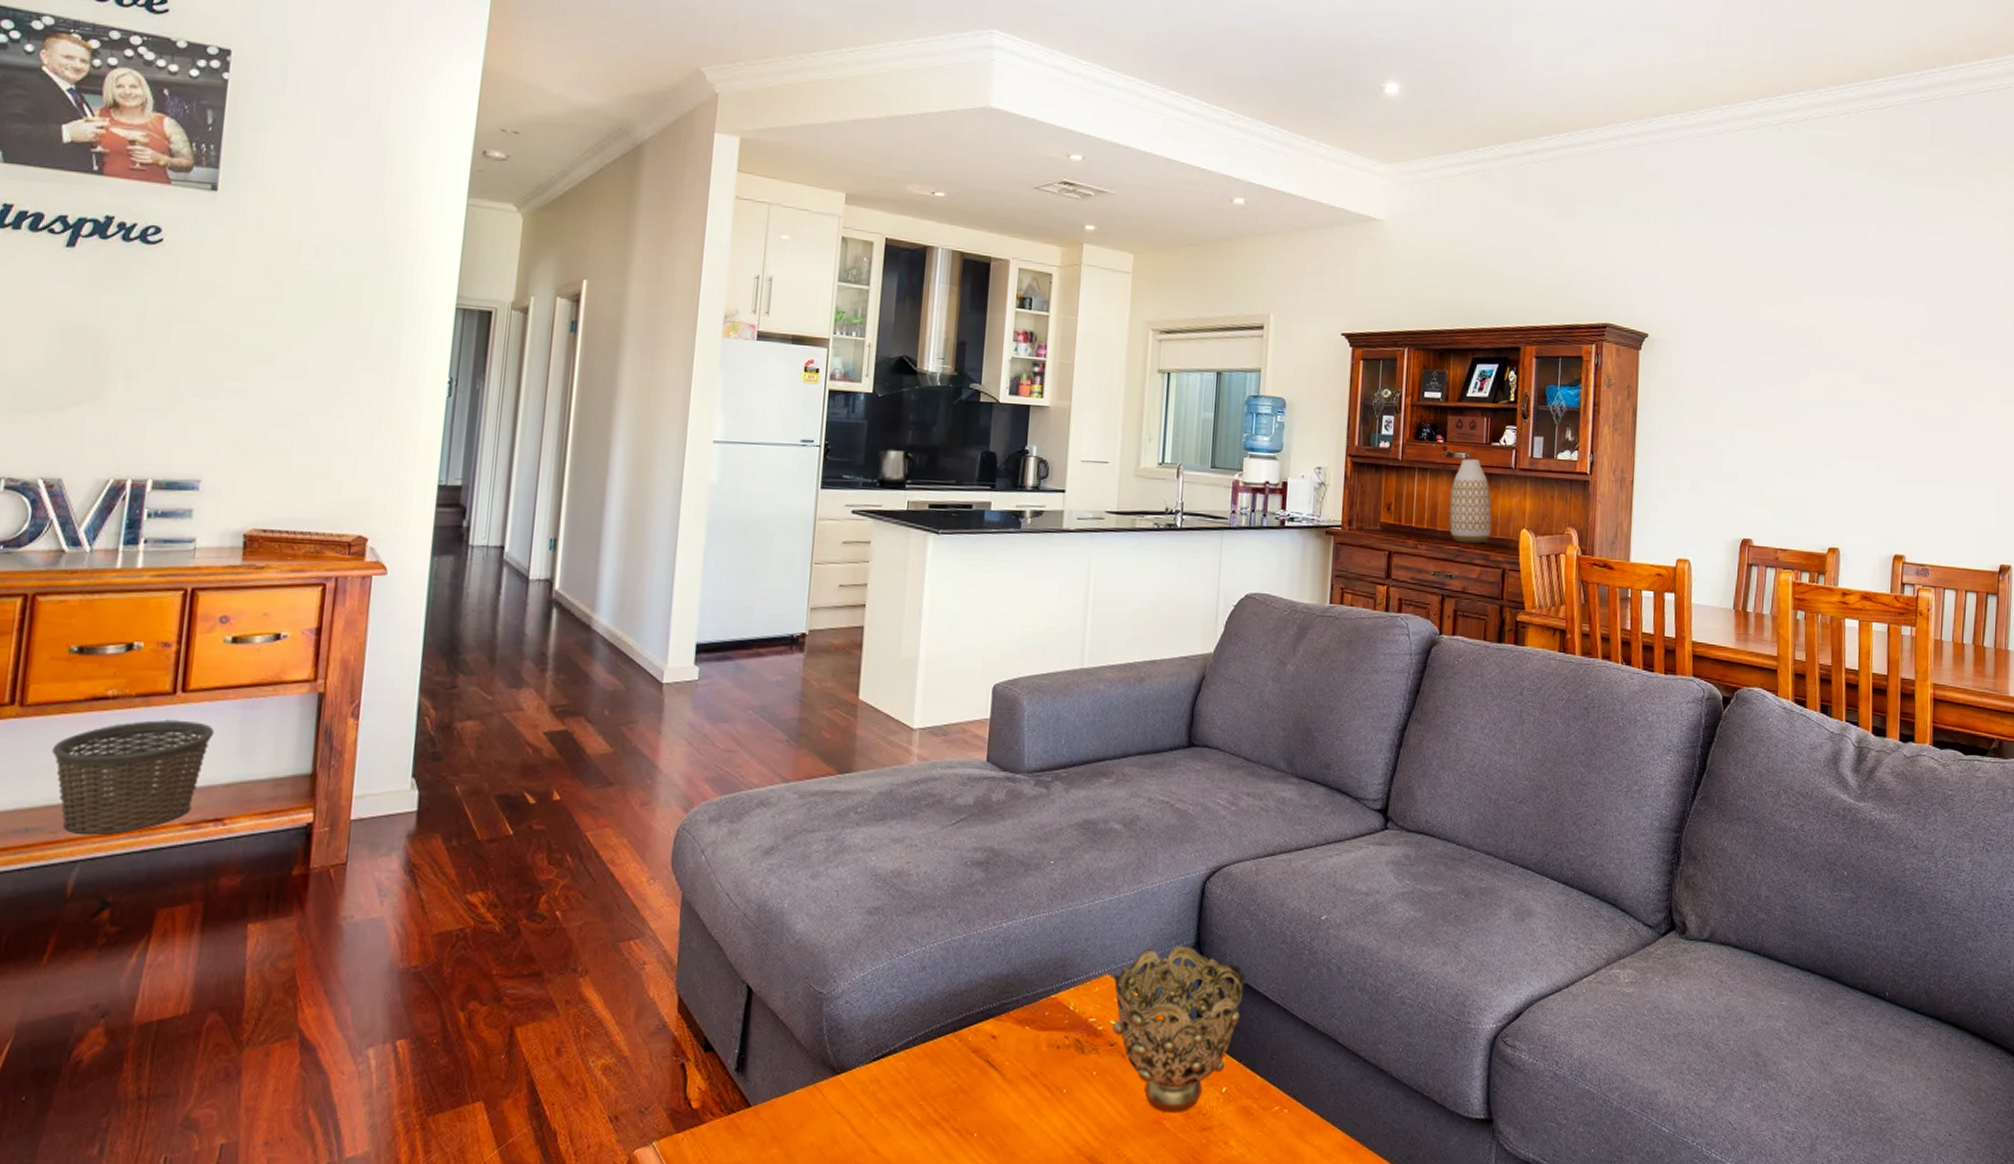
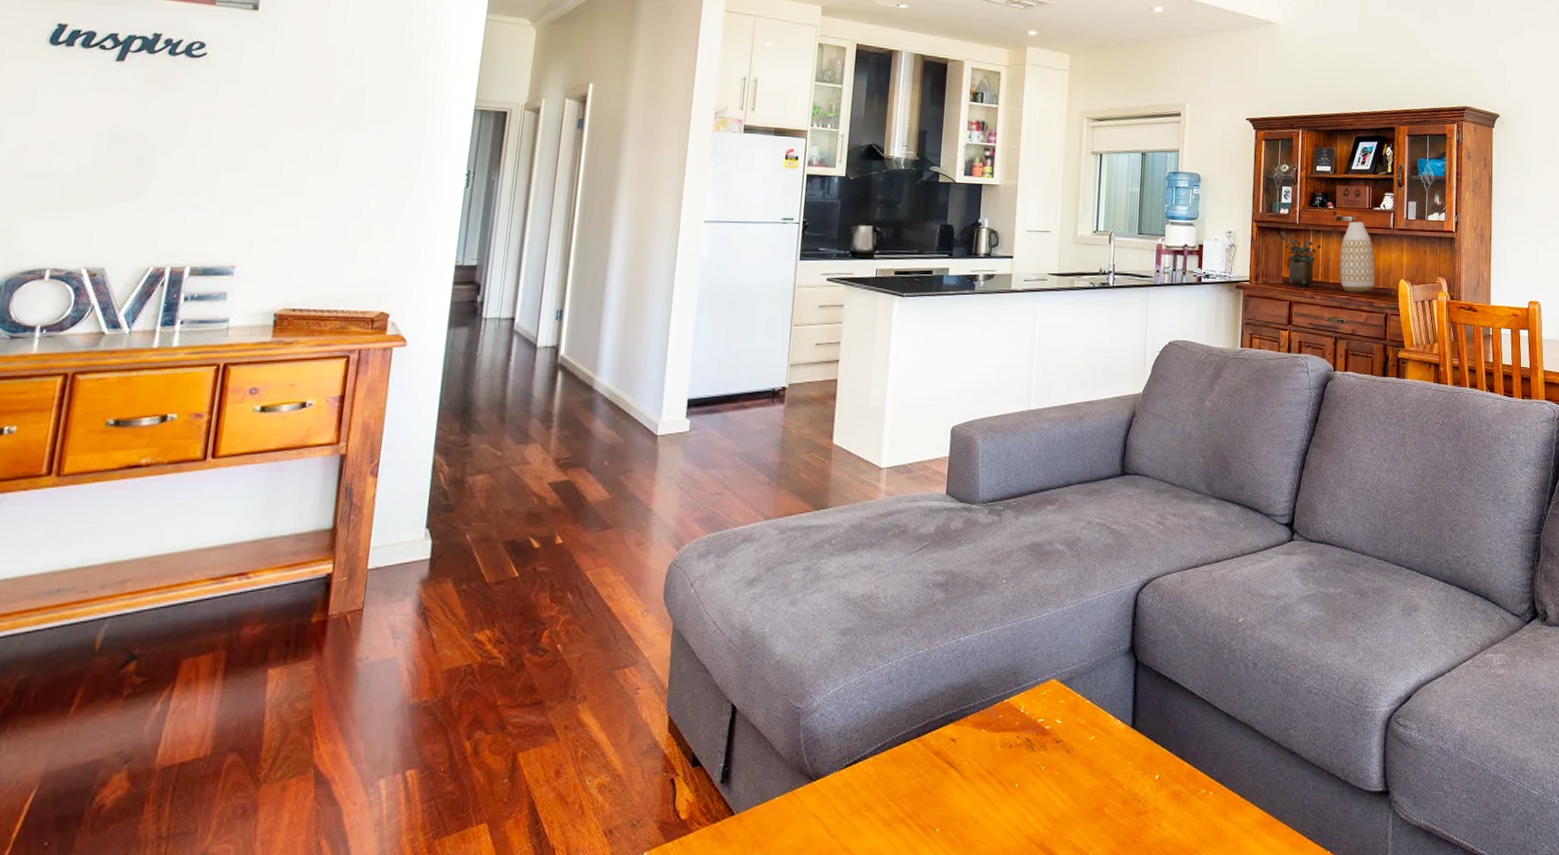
basket: present [52,720,215,836] -> none [85,485,242,594]
decorative bowl: present [1113,945,1247,1113] -> none [1059,650,1175,801]
potted plant: none [1379,462,1429,536] -> present [1280,226,1322,288]

